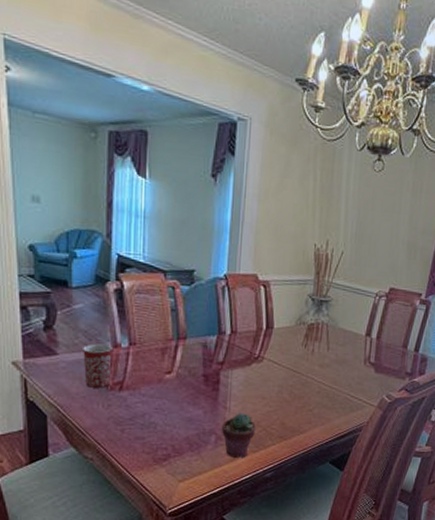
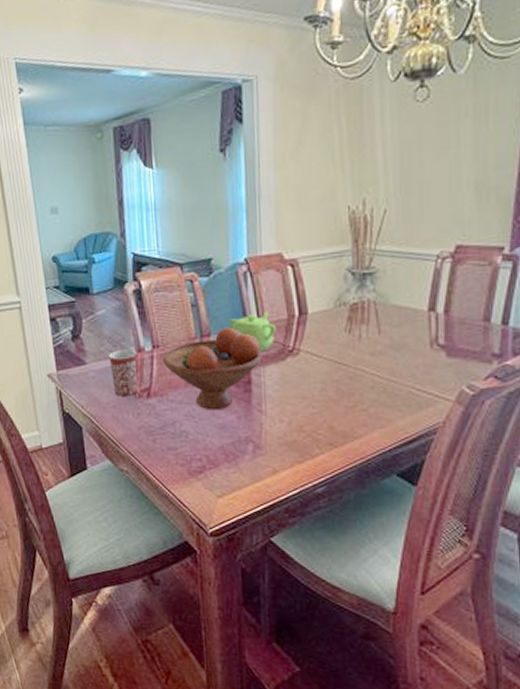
fruit bowl: none [138,332,232,405] -> present [162,327,262,411]
teapot: none [204,322,245,357] -> present [228,311,276,352]
potted succulent: present [222,413,256,459] -> none [259,416,299,471]

